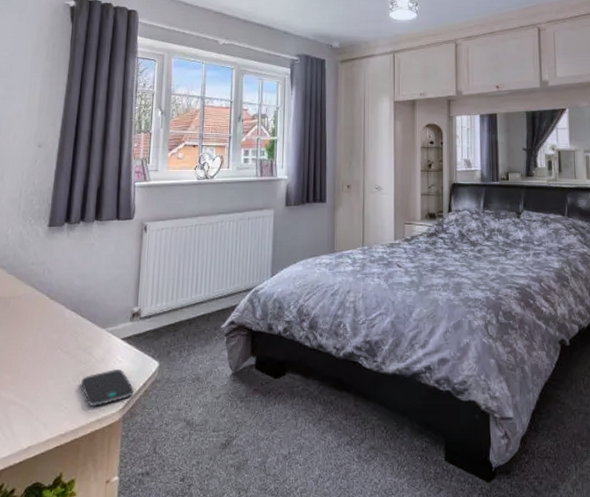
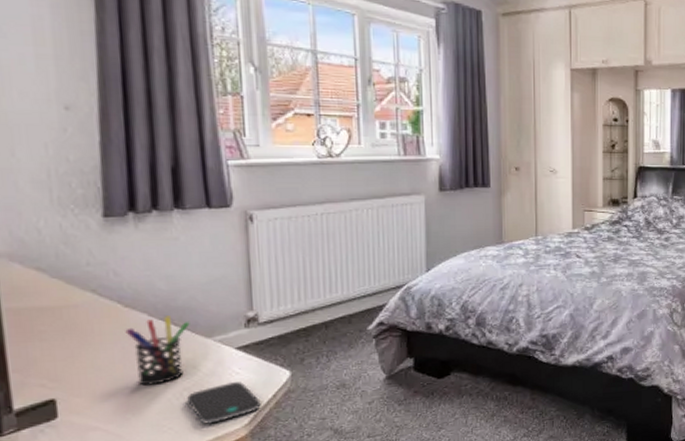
pen holder: none [48,308,92,367] -> present [125,316,190,386]

